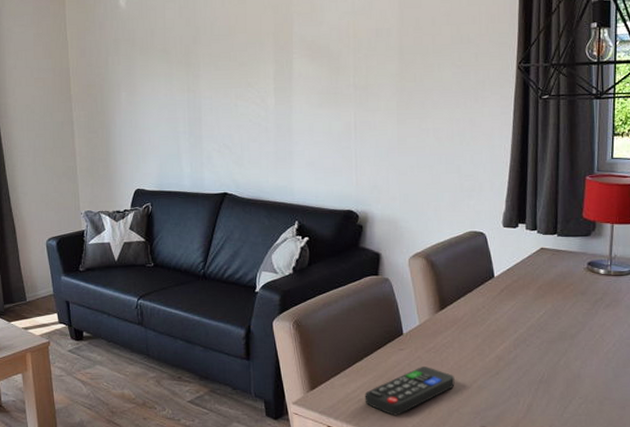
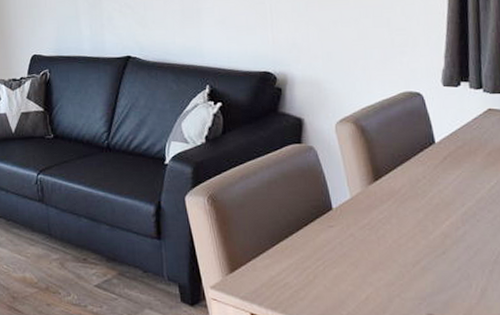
remote control: present [364,367,455,416] -> none [291,246,395,302]

